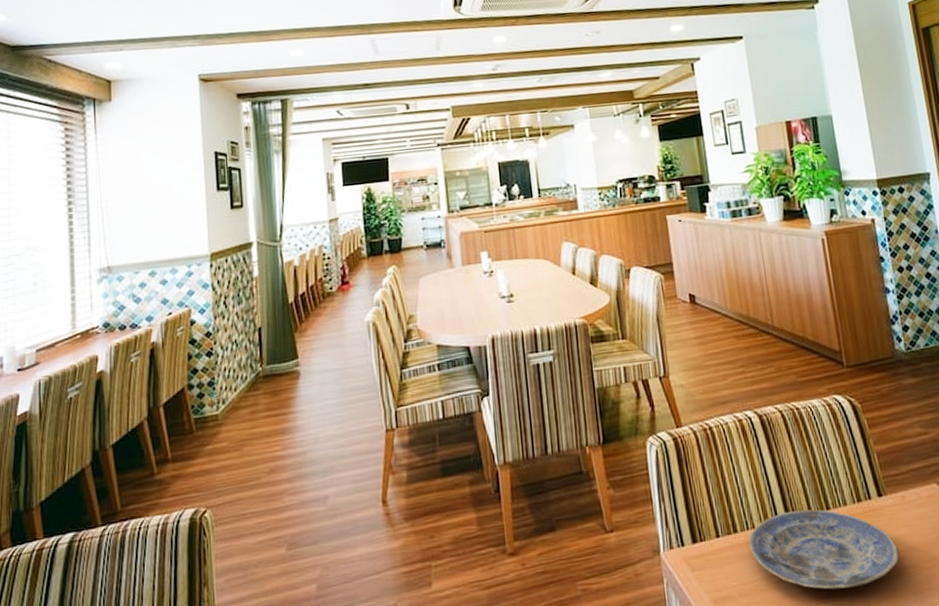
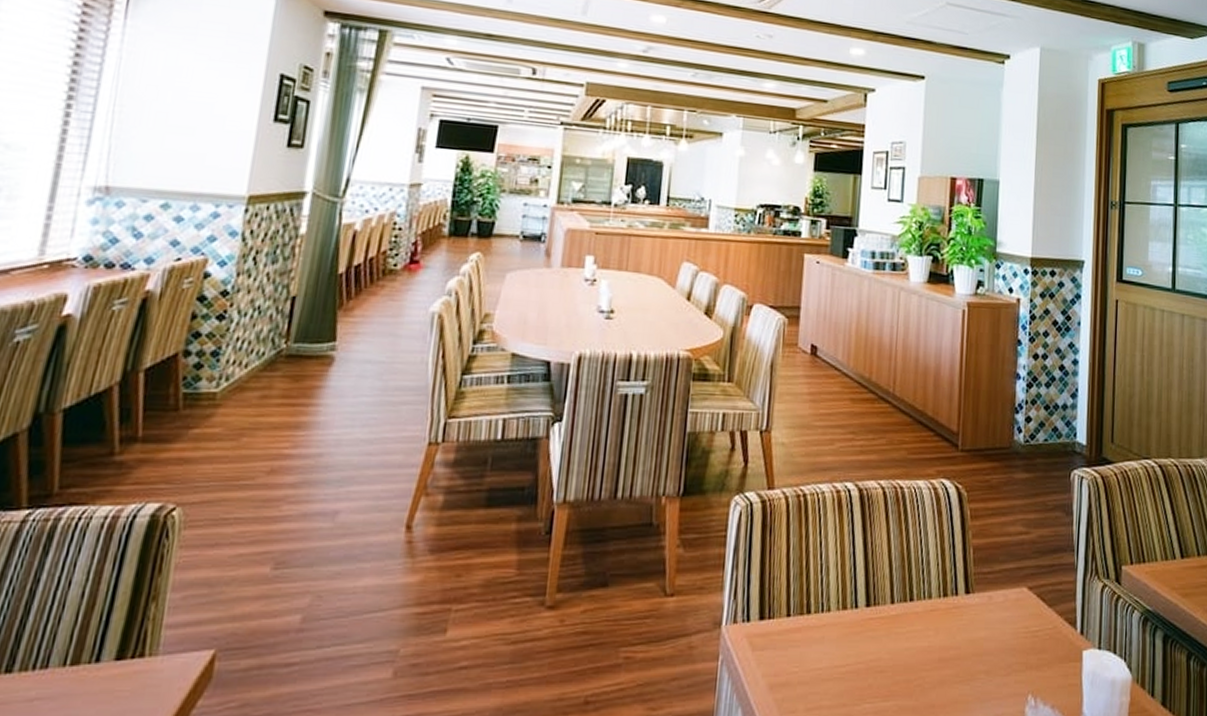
plate: present [749,509,899,590] -> none [820,597,975,688]

